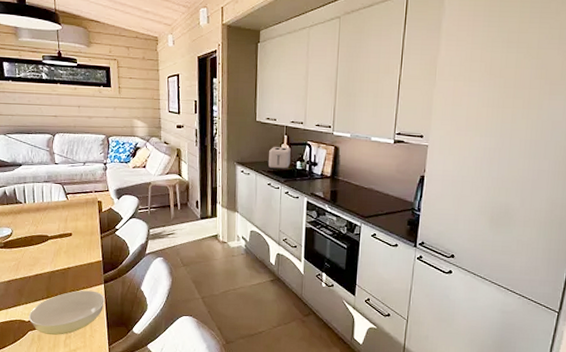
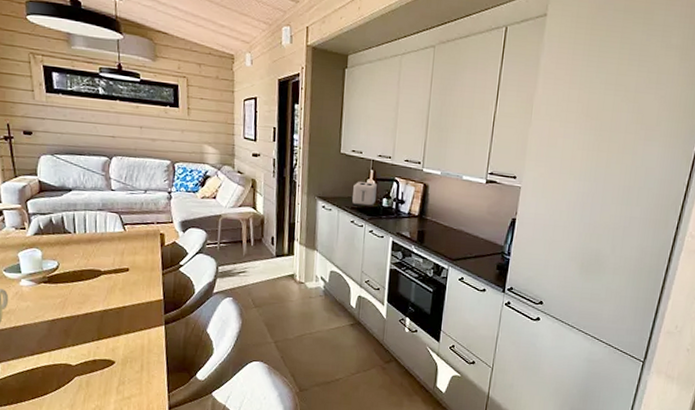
bowl: present [29,290,106,335] -> none [76,331,166,381]

